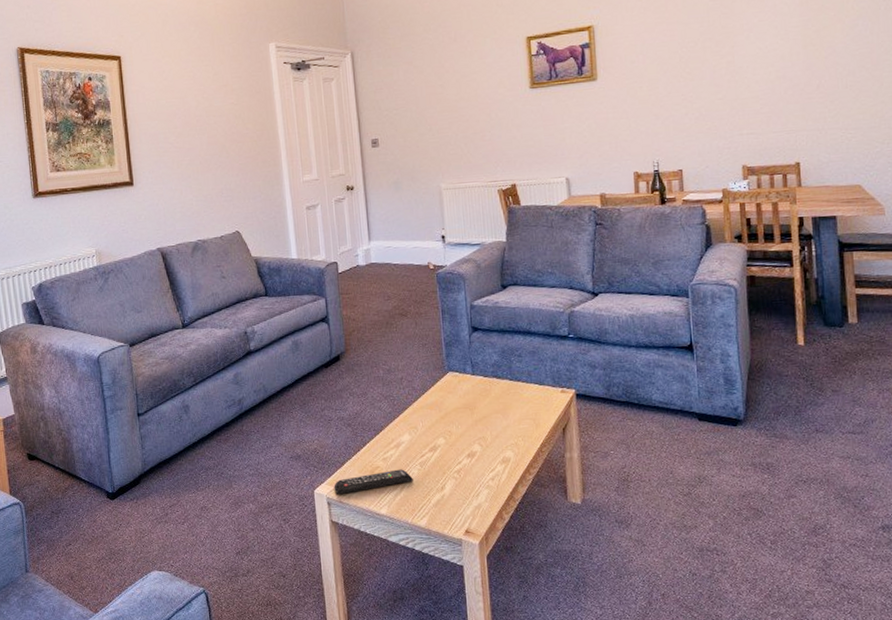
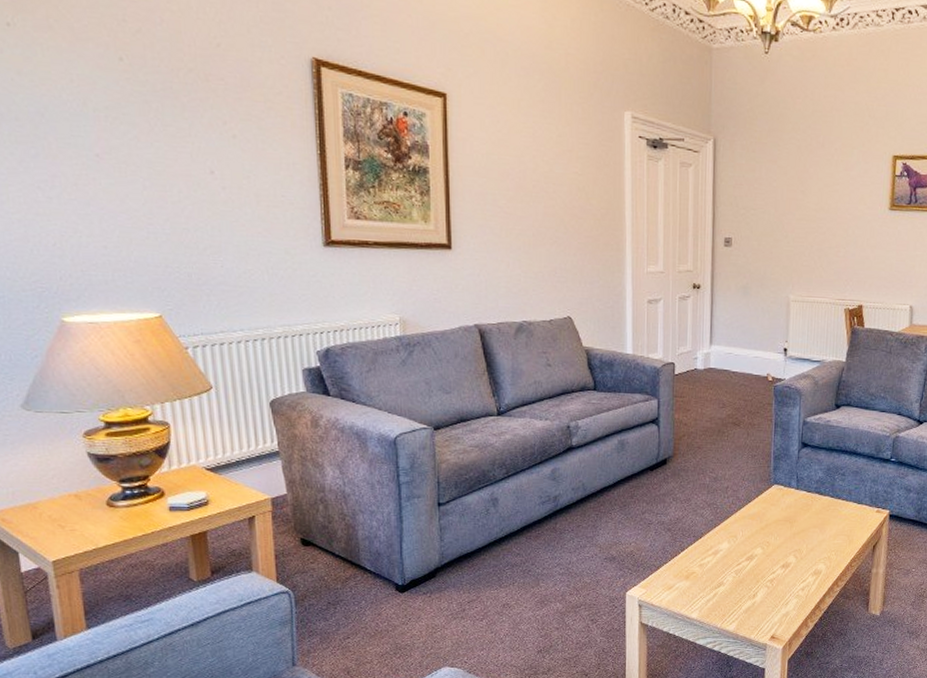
remote control: present [334,469,413,494] -> none [647,576,727,597]

